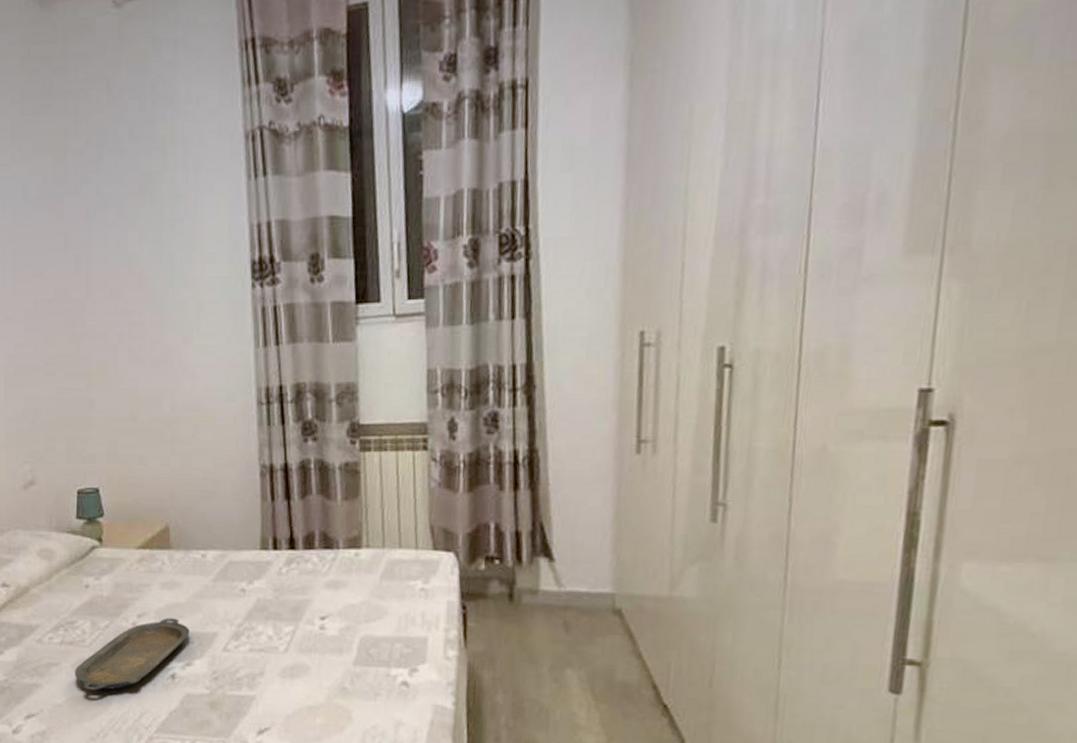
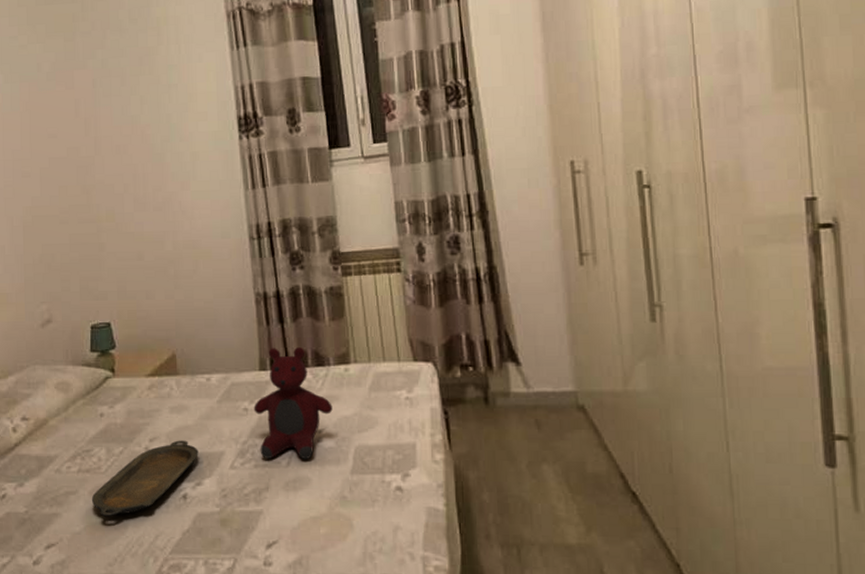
teddy bear: none [252,526,339,647] -> present [253,347,333,460]

